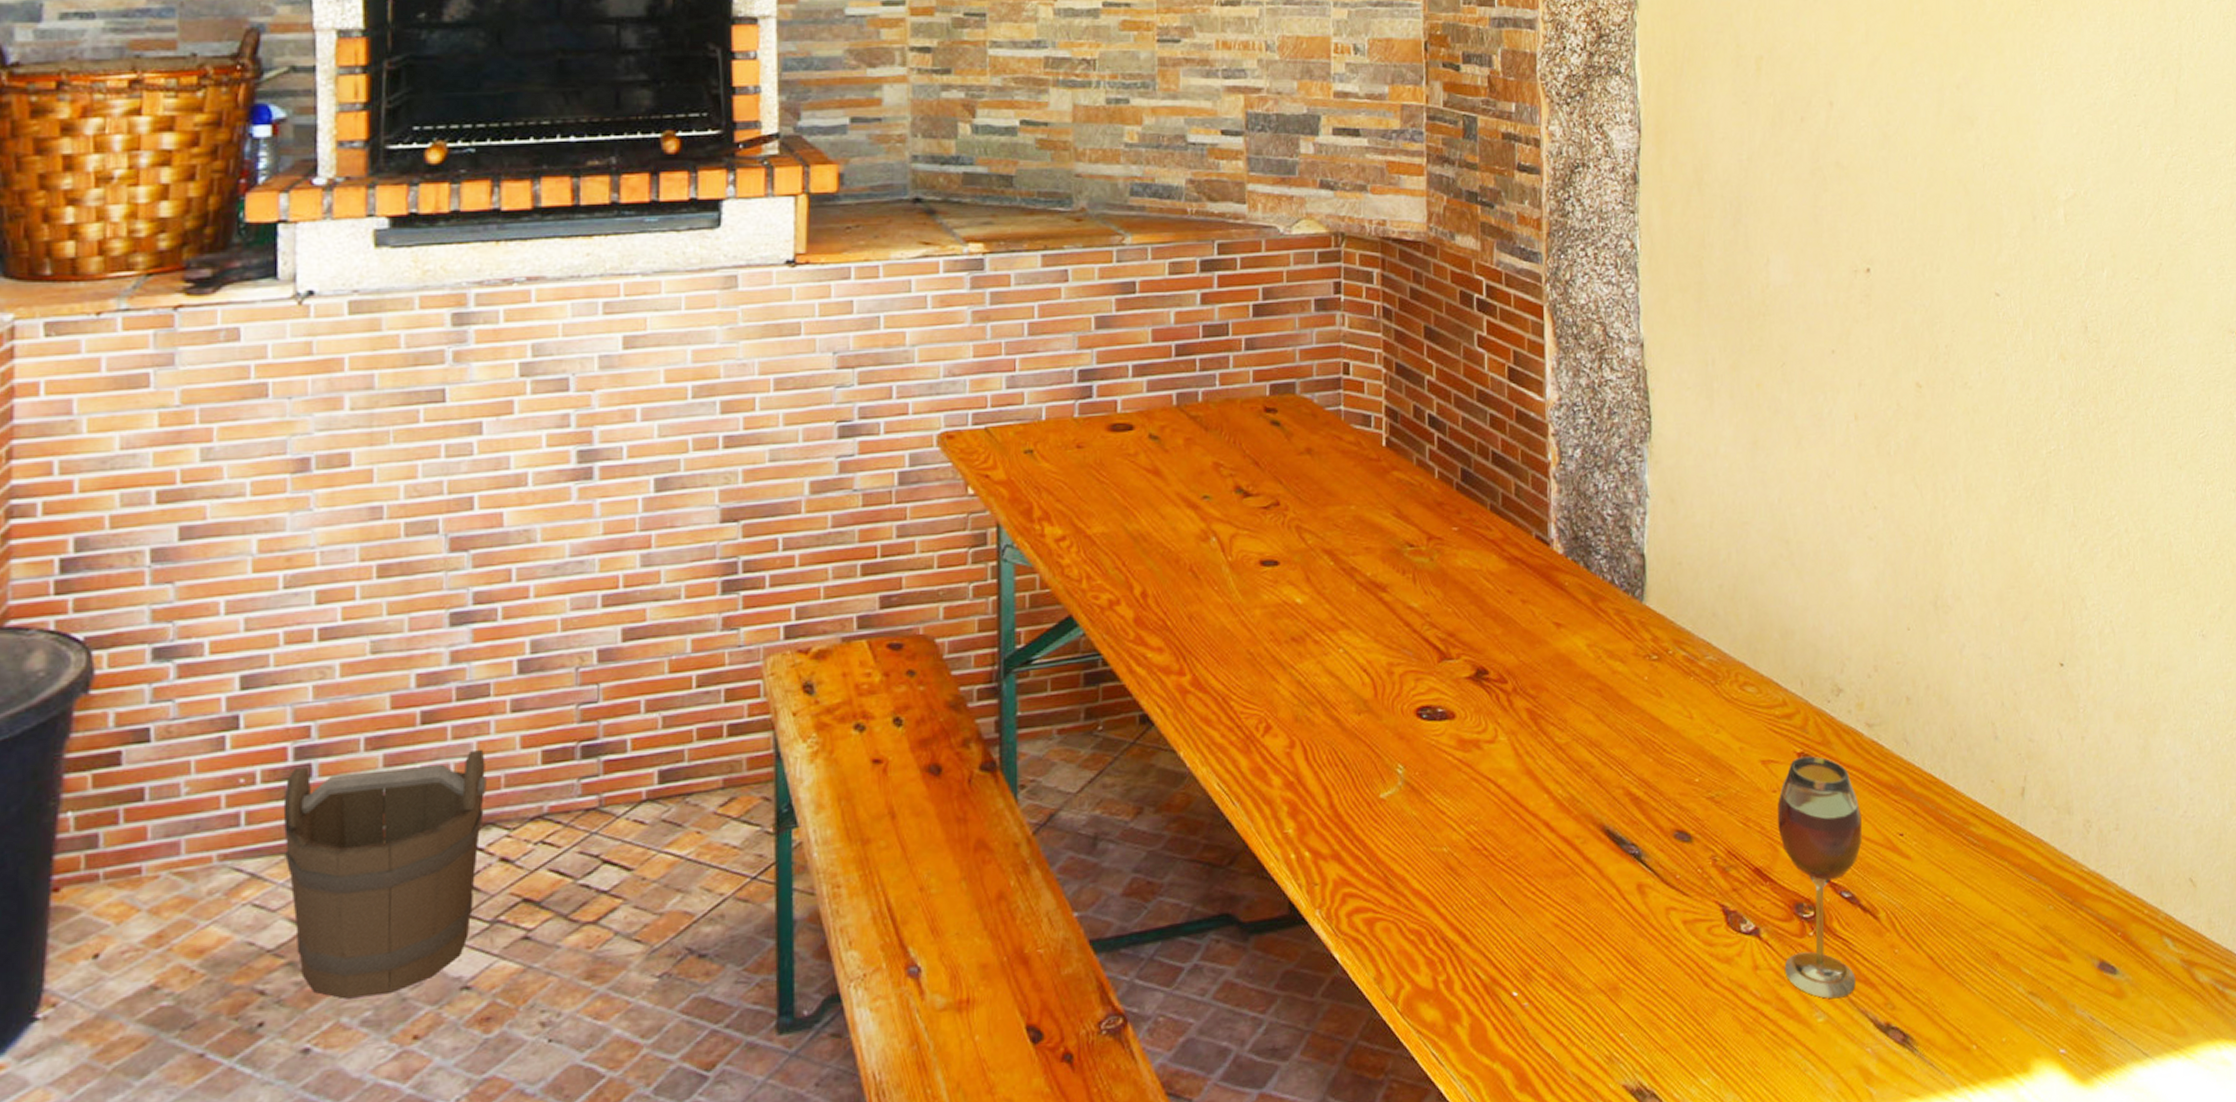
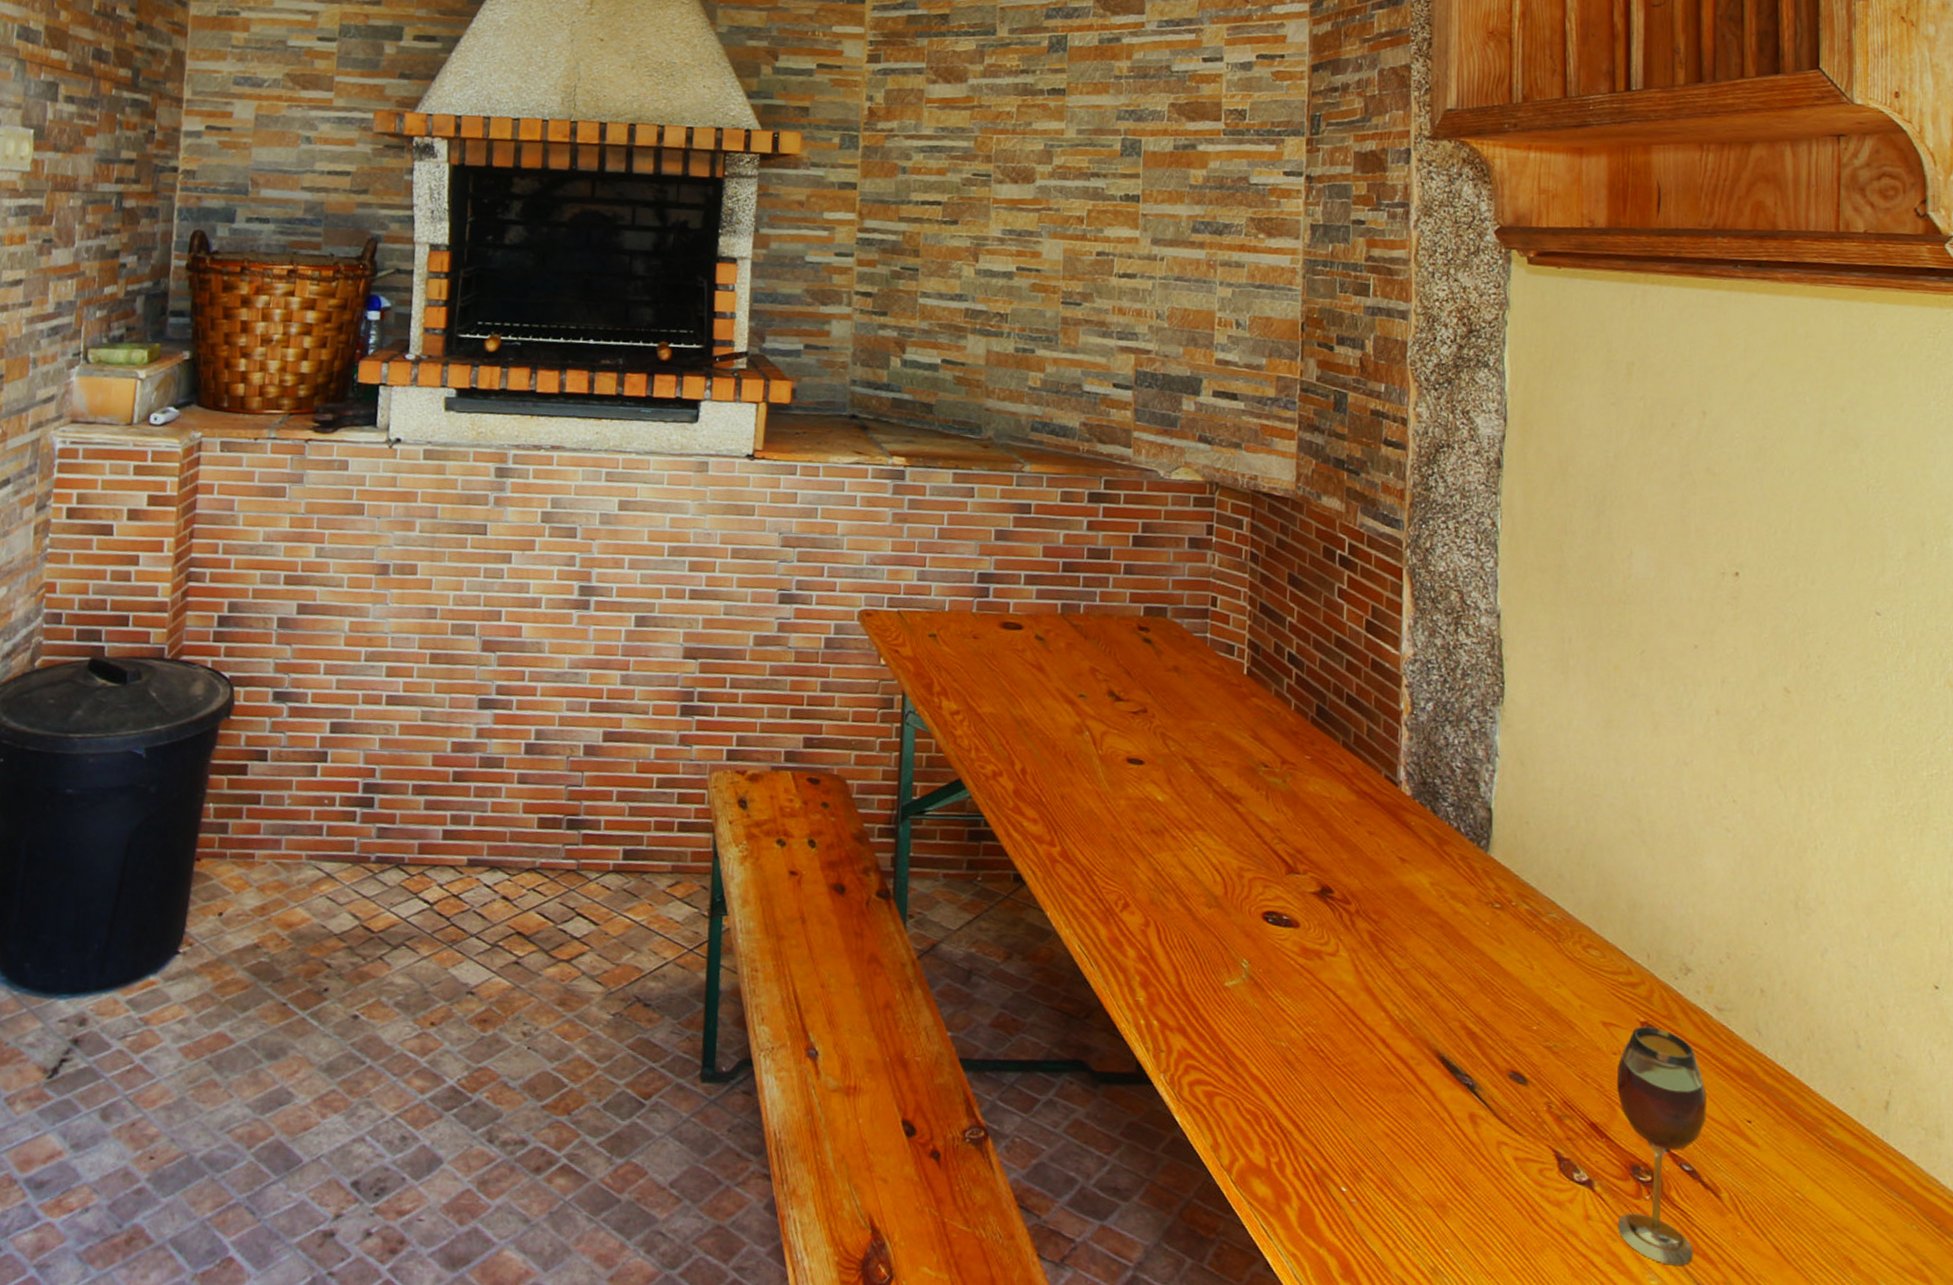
bucket: present [283,749,487,999] -> none [351,799,497,985]

